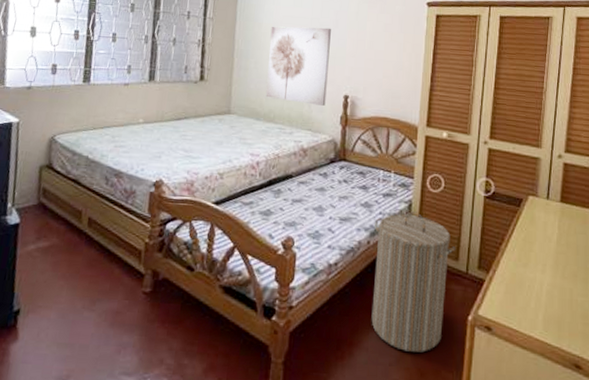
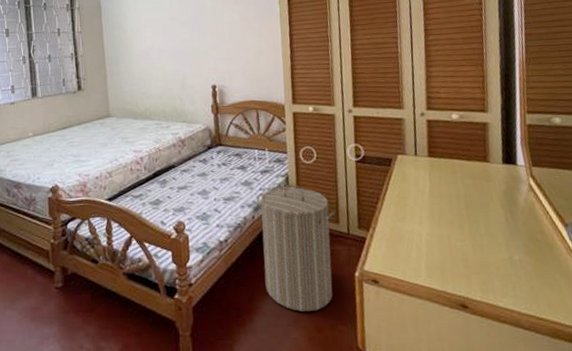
wall art: present [265,26,331,106] -> none [136,25,196,98]

